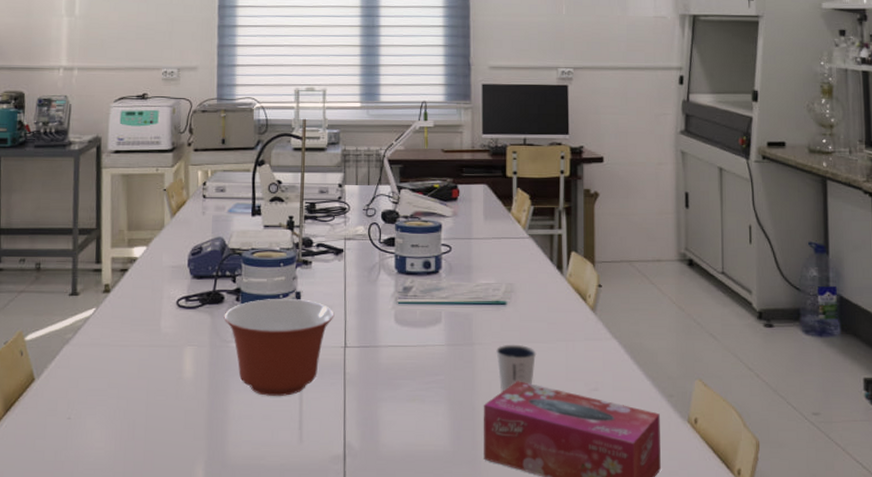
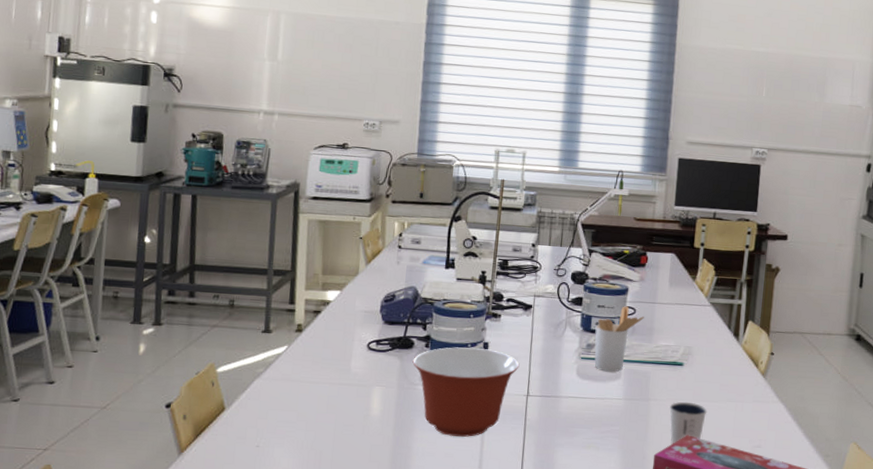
utensil holder: none [410,244,461,316] -> present [594,306,644,372]

